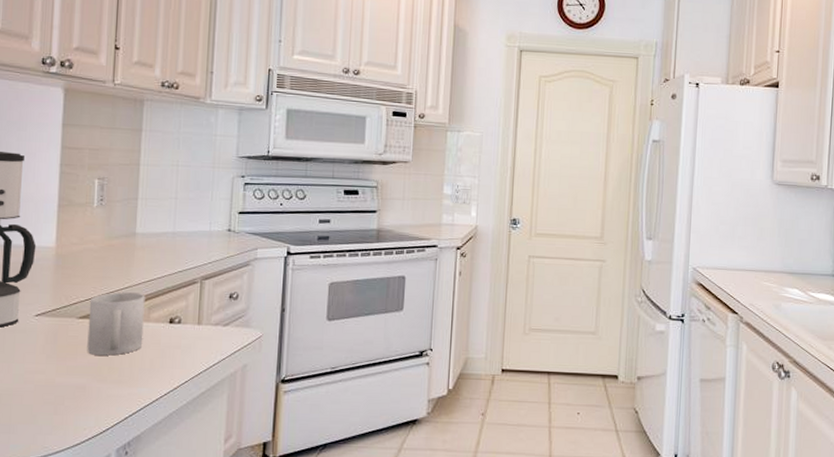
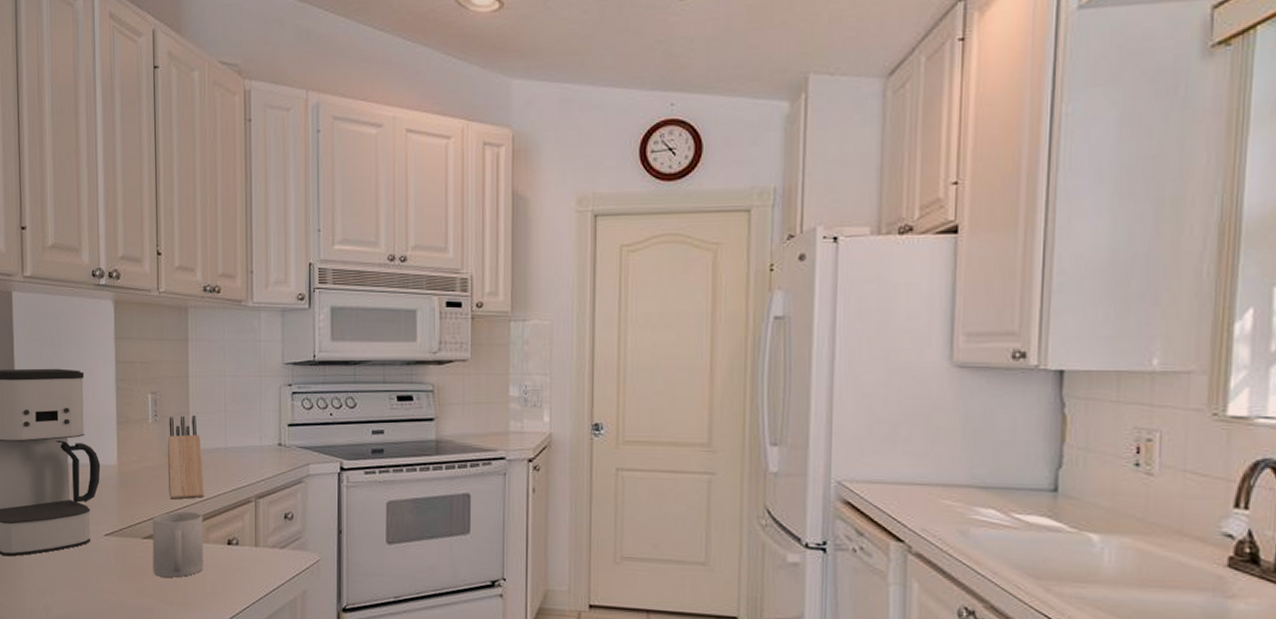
knife block: none [110,200,149,281] -> present [167,415,204,500]

